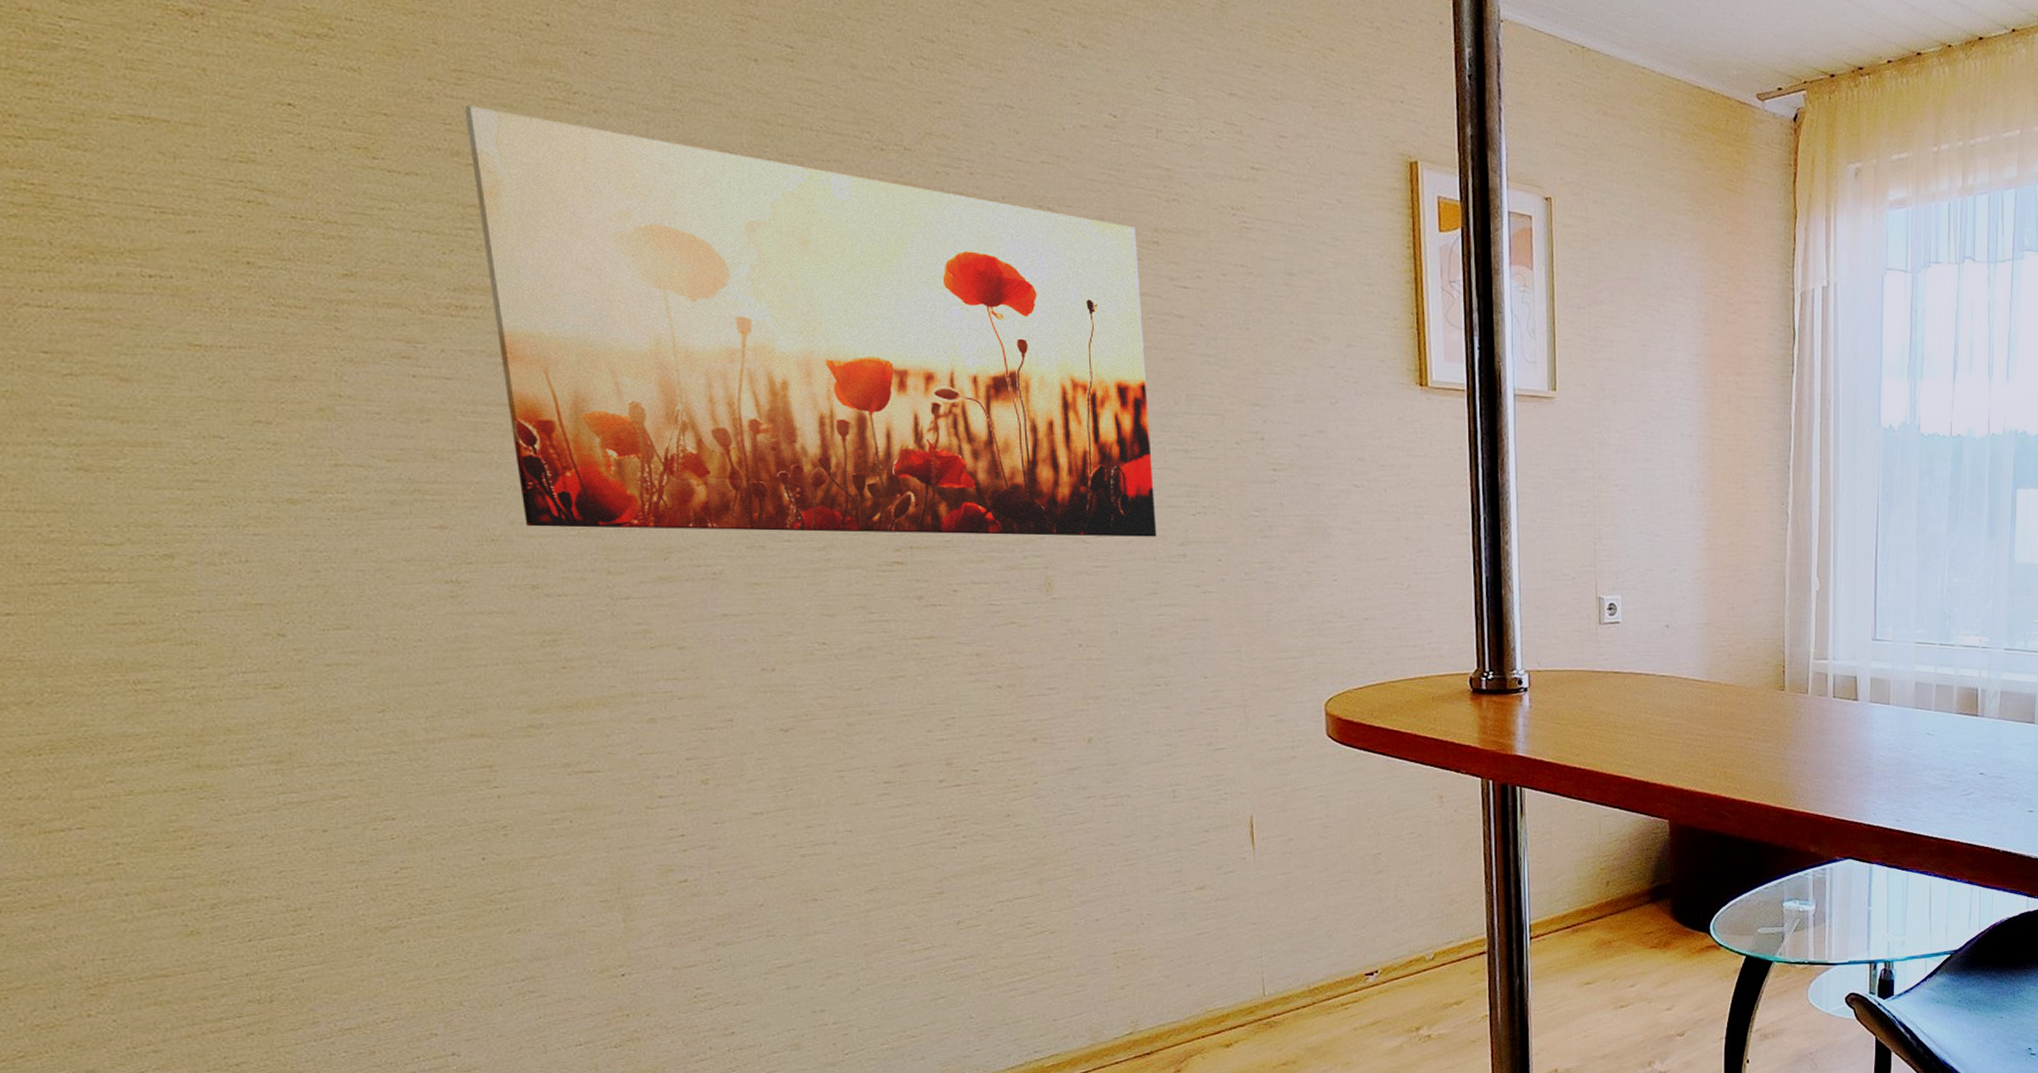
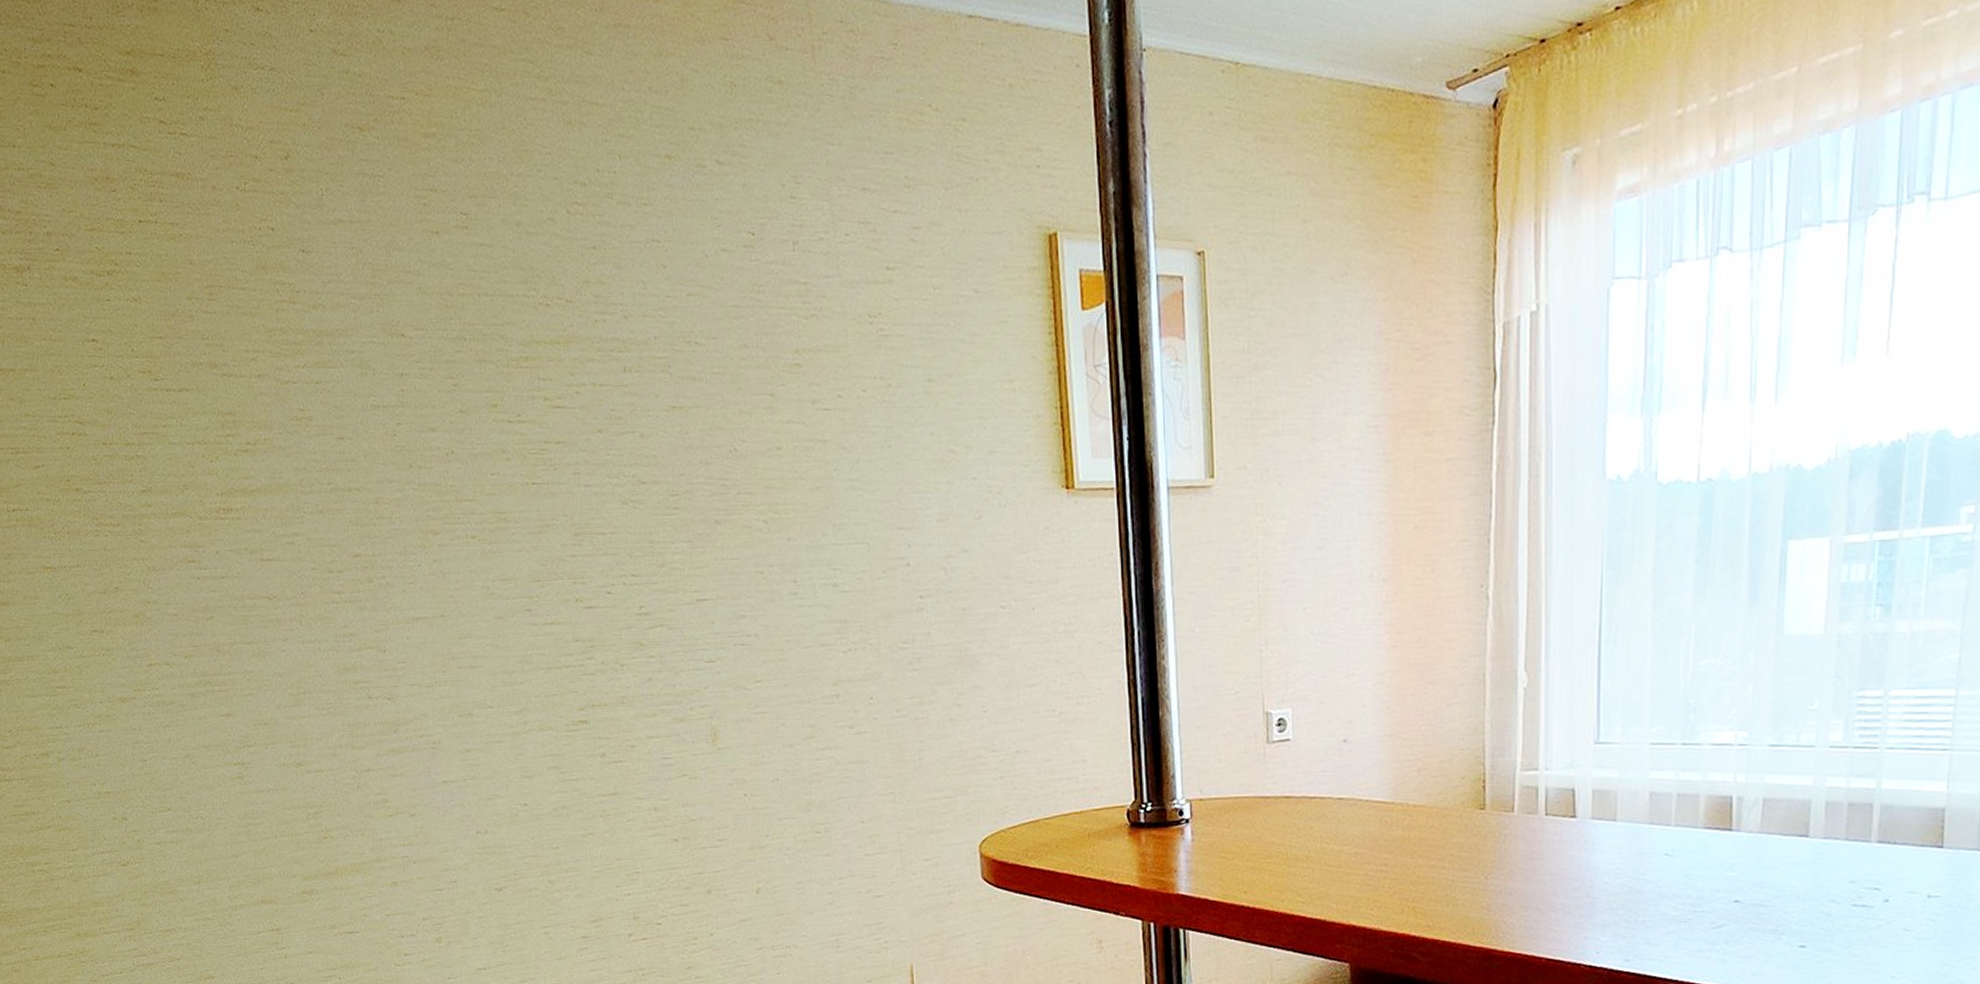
wall art: present [464,105,1157,537] -> none [217,318,811,709]

